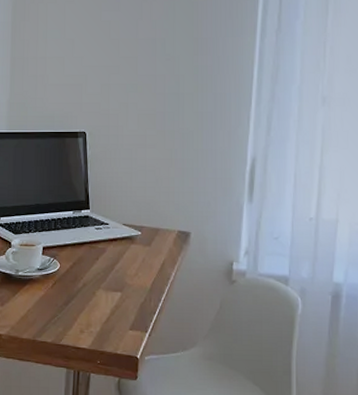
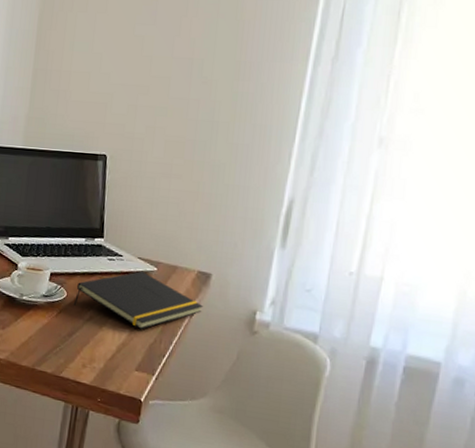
notepad: none [67,236,185,290] -> present [73,271,203,329]

